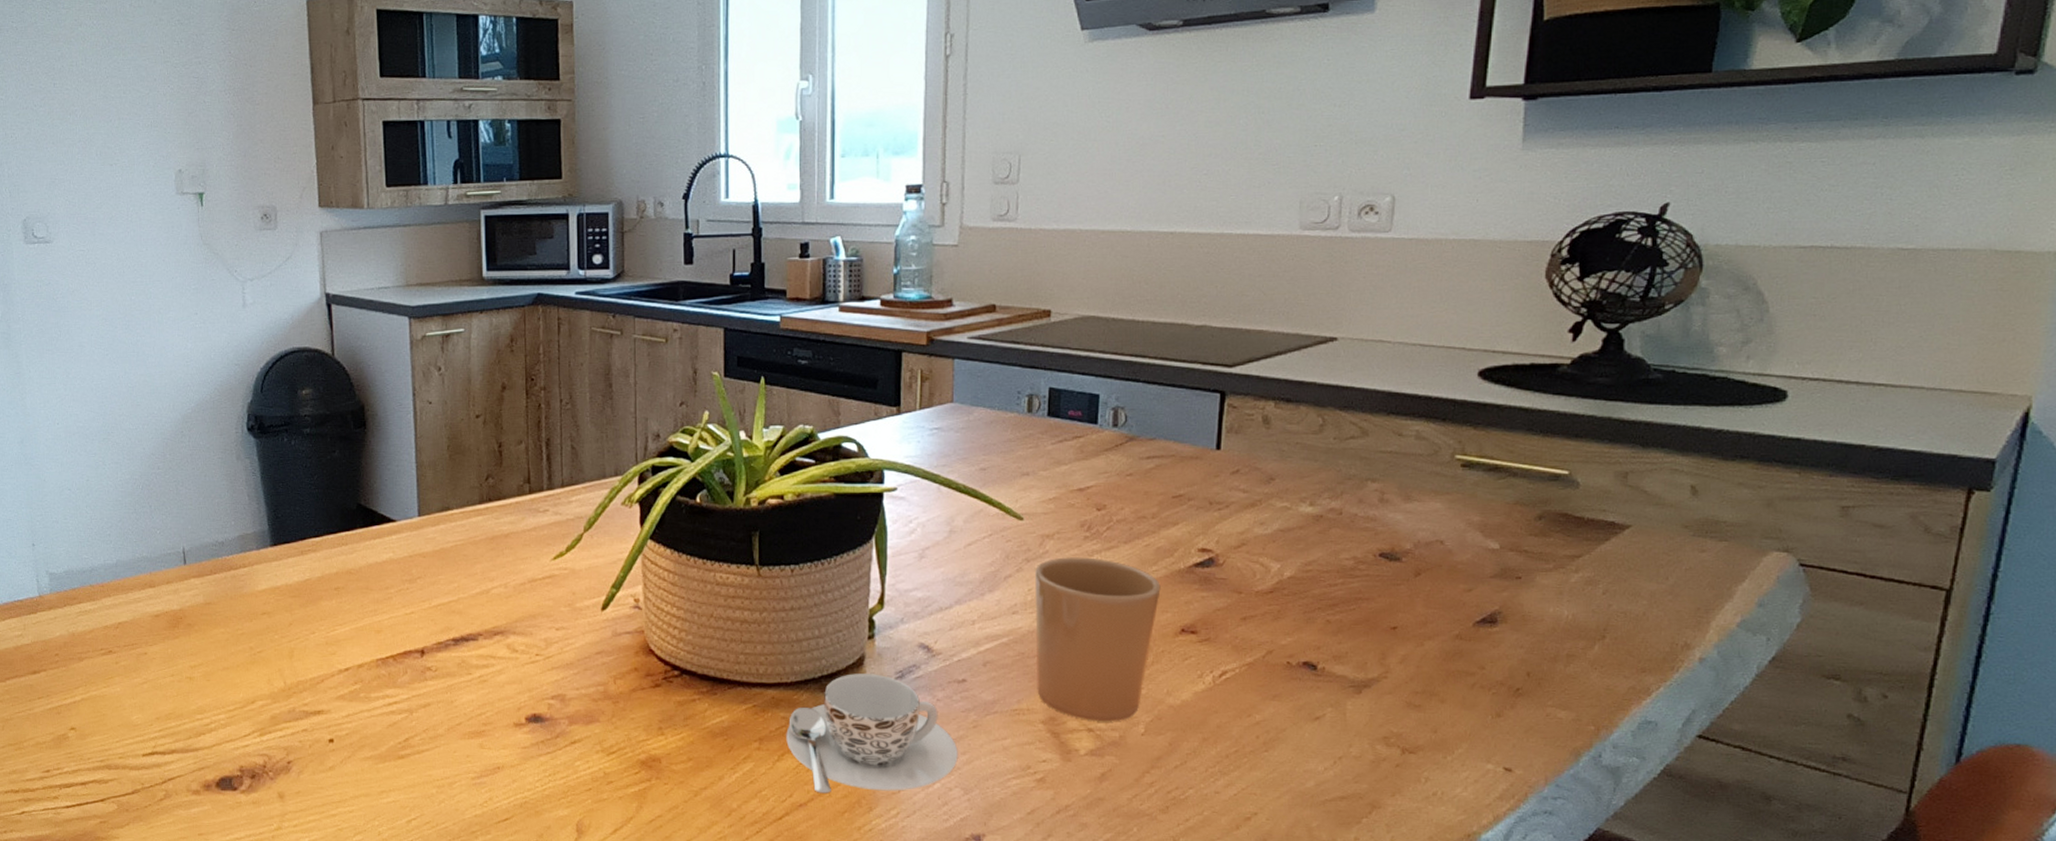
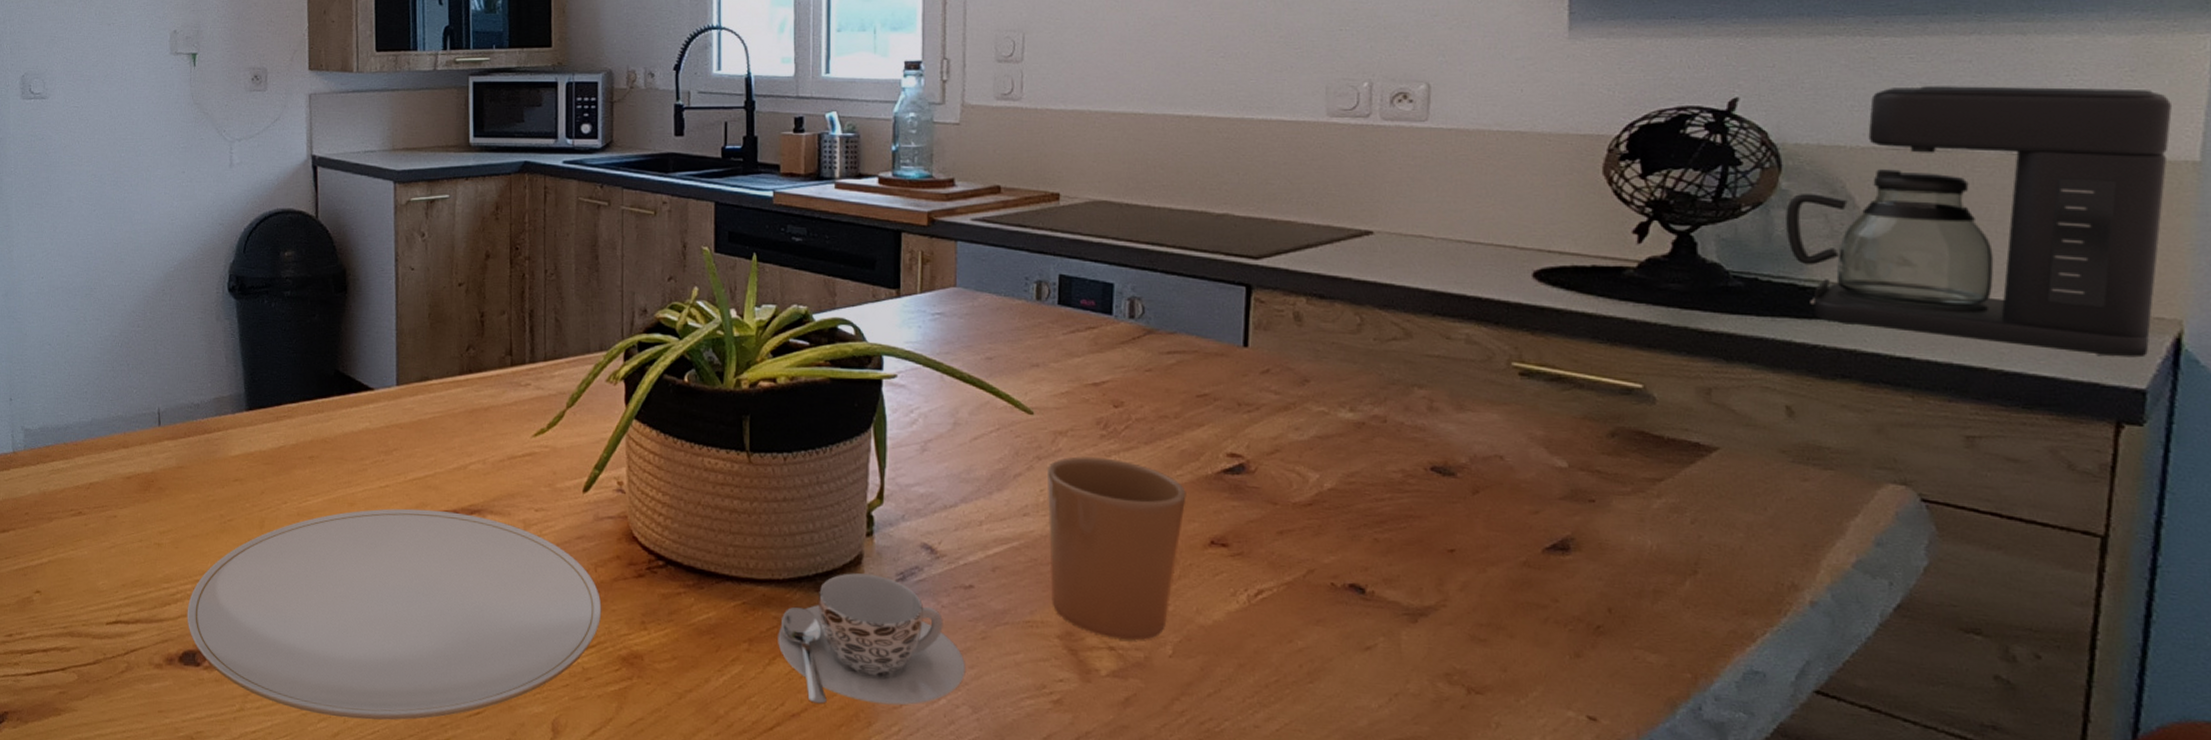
plate: none [221,633,621,831] -> present [187,508,602,720]
coffee maker: none [1703,186,2042,431] -> present [1786,86,2172,358]

